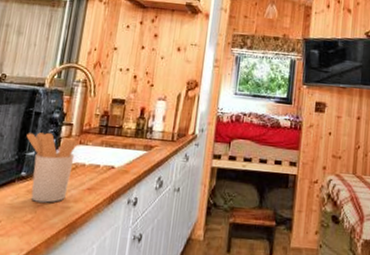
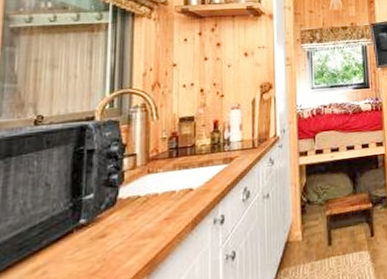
utensil holder: present [26,132,77,203] -> none [80,168,144,249]

